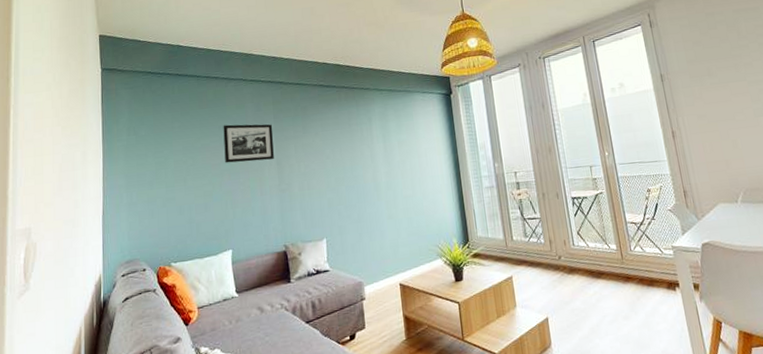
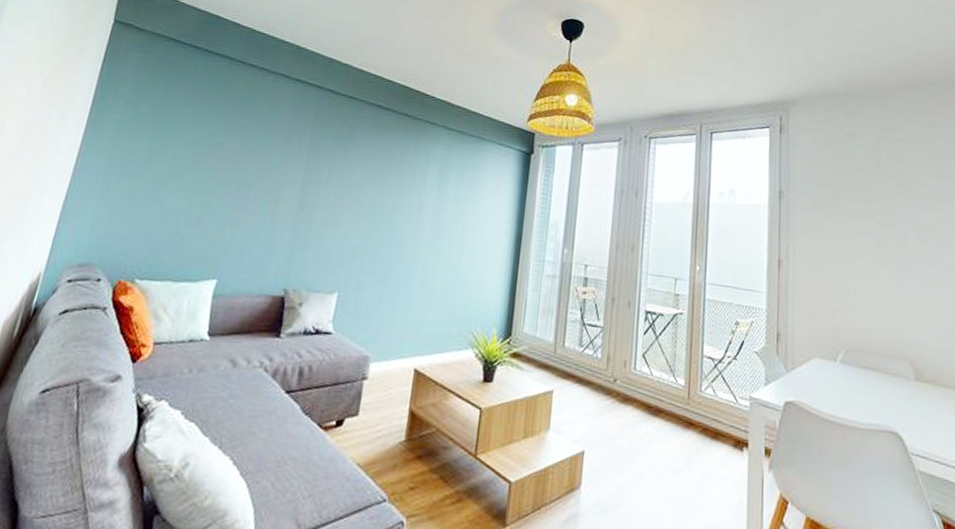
picture frame: present [223,124,274,163] -> none [237,125,308,180]

